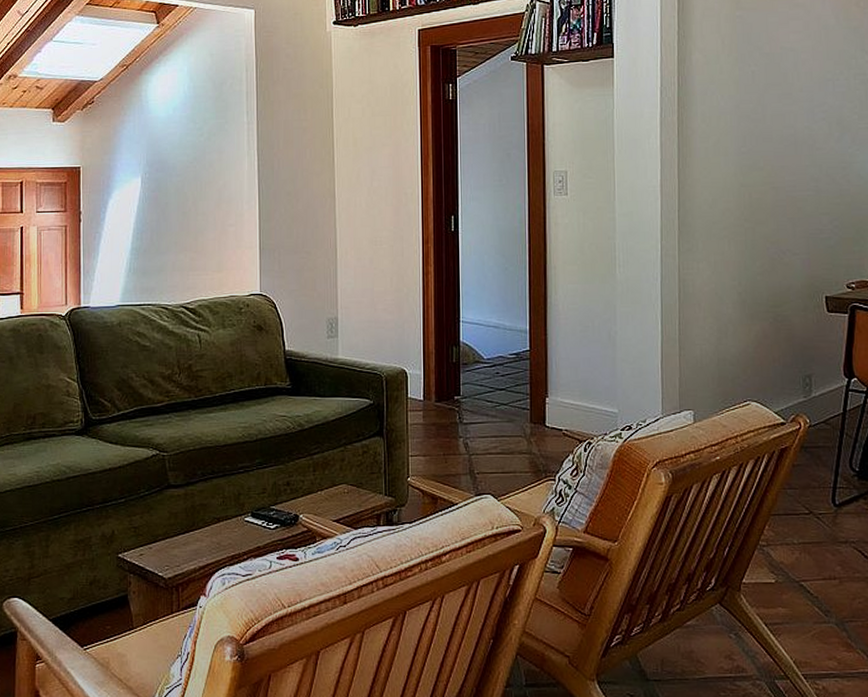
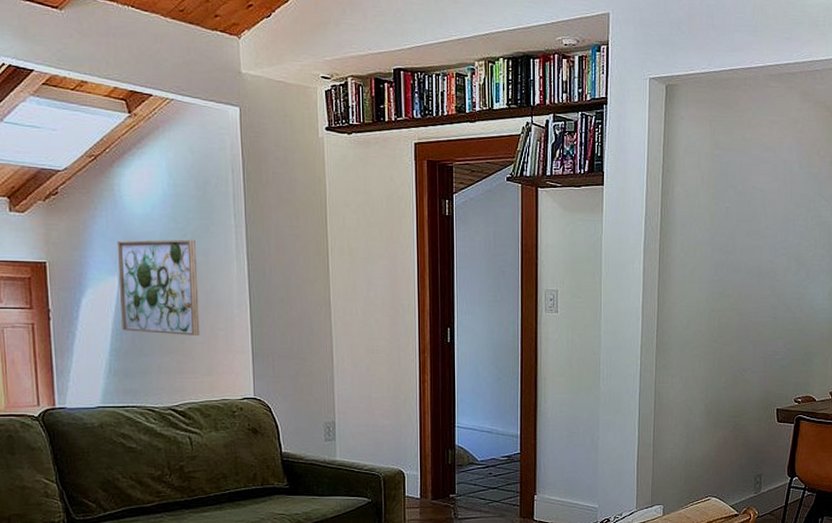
wall art: none [141,138,212,233] -> present [116,239,200,335]

